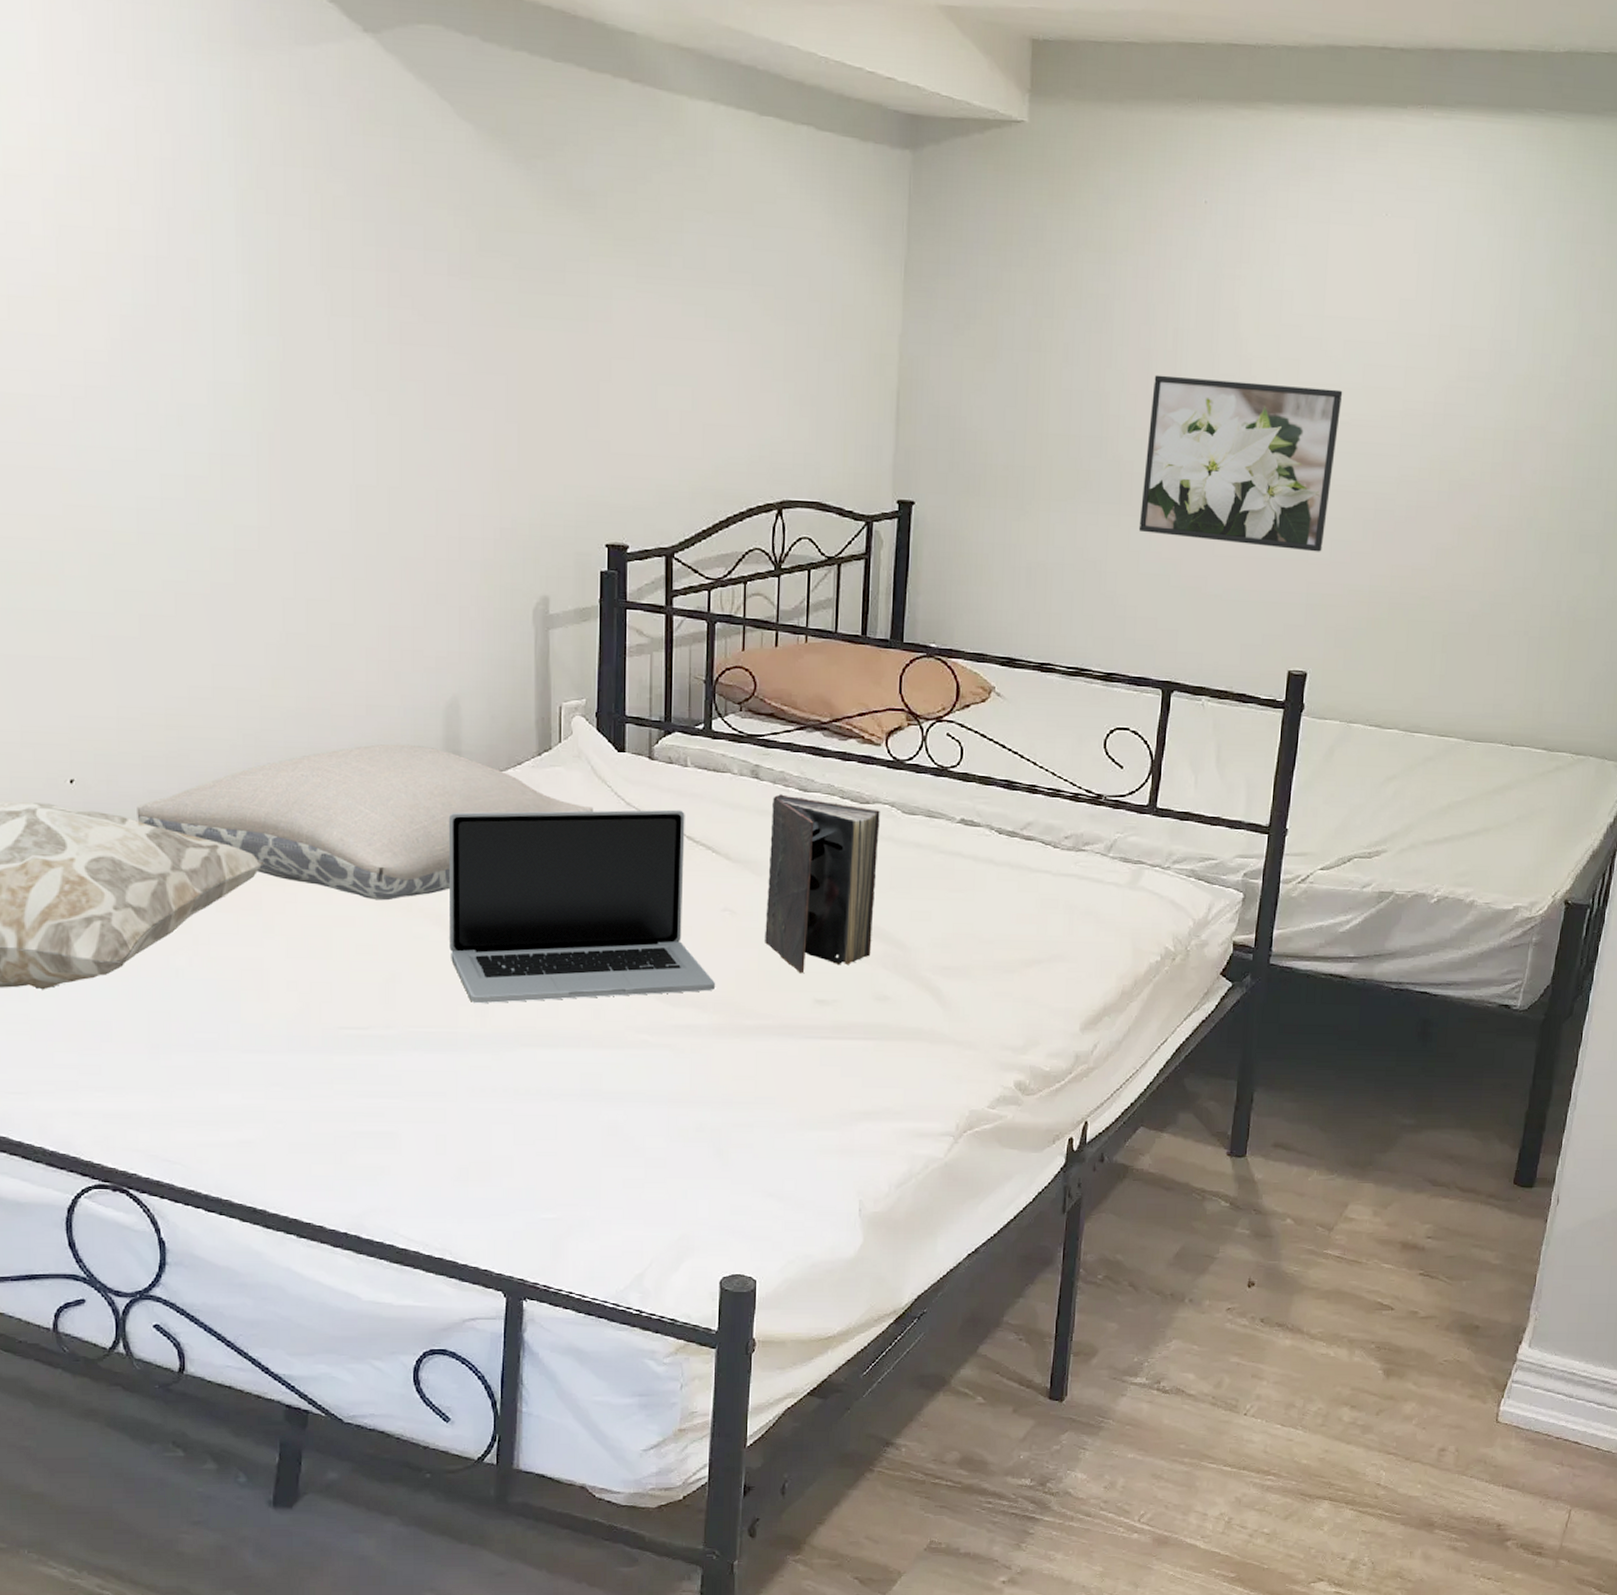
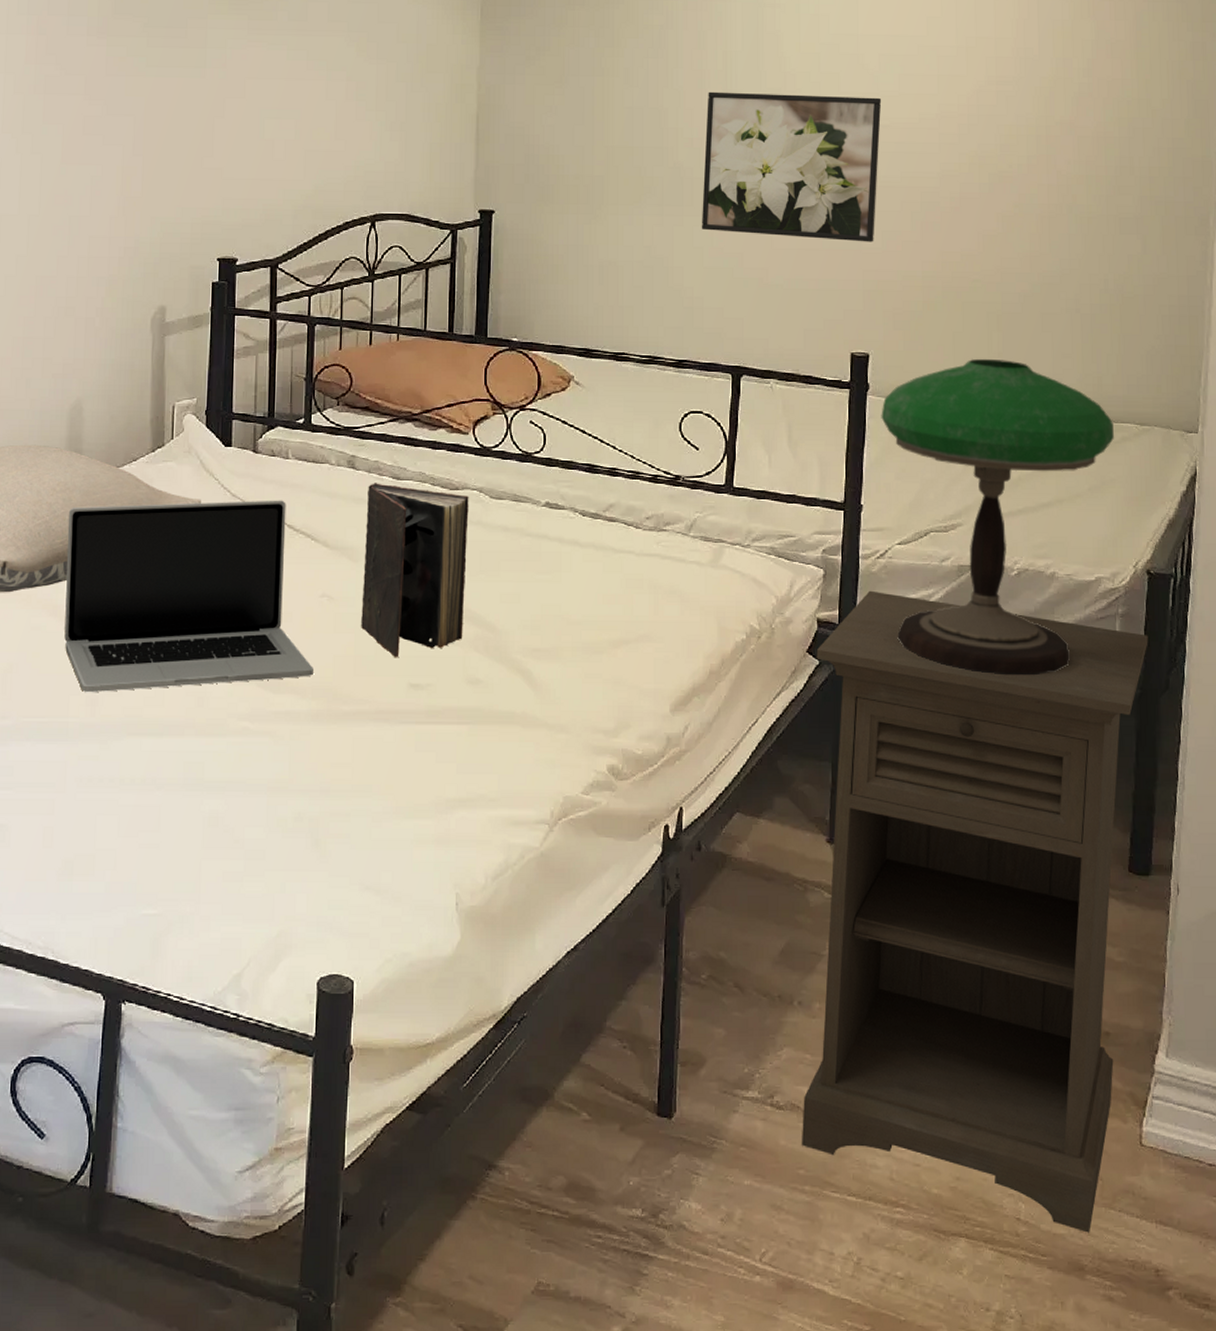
nightstand: none [1184,915,1558,1495] -> present [802,590,1148,1233]
table lamp: none [1312,680,1549,1001] -> present [881,358,1114,676]

